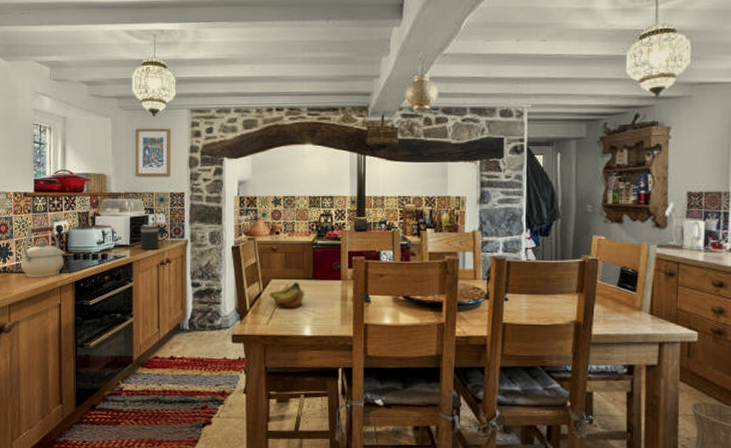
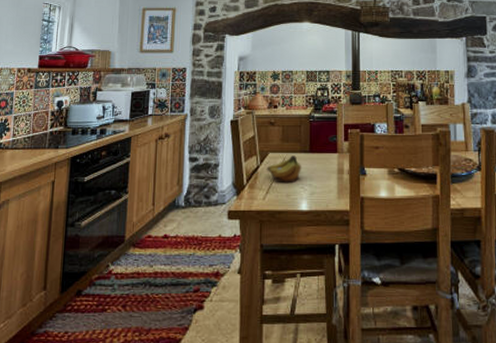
kettle: present [20,225,65,278] -> none [16,101,63,154]
cylinder: present [139,225,160,251] -> none [140,99,160,125]

